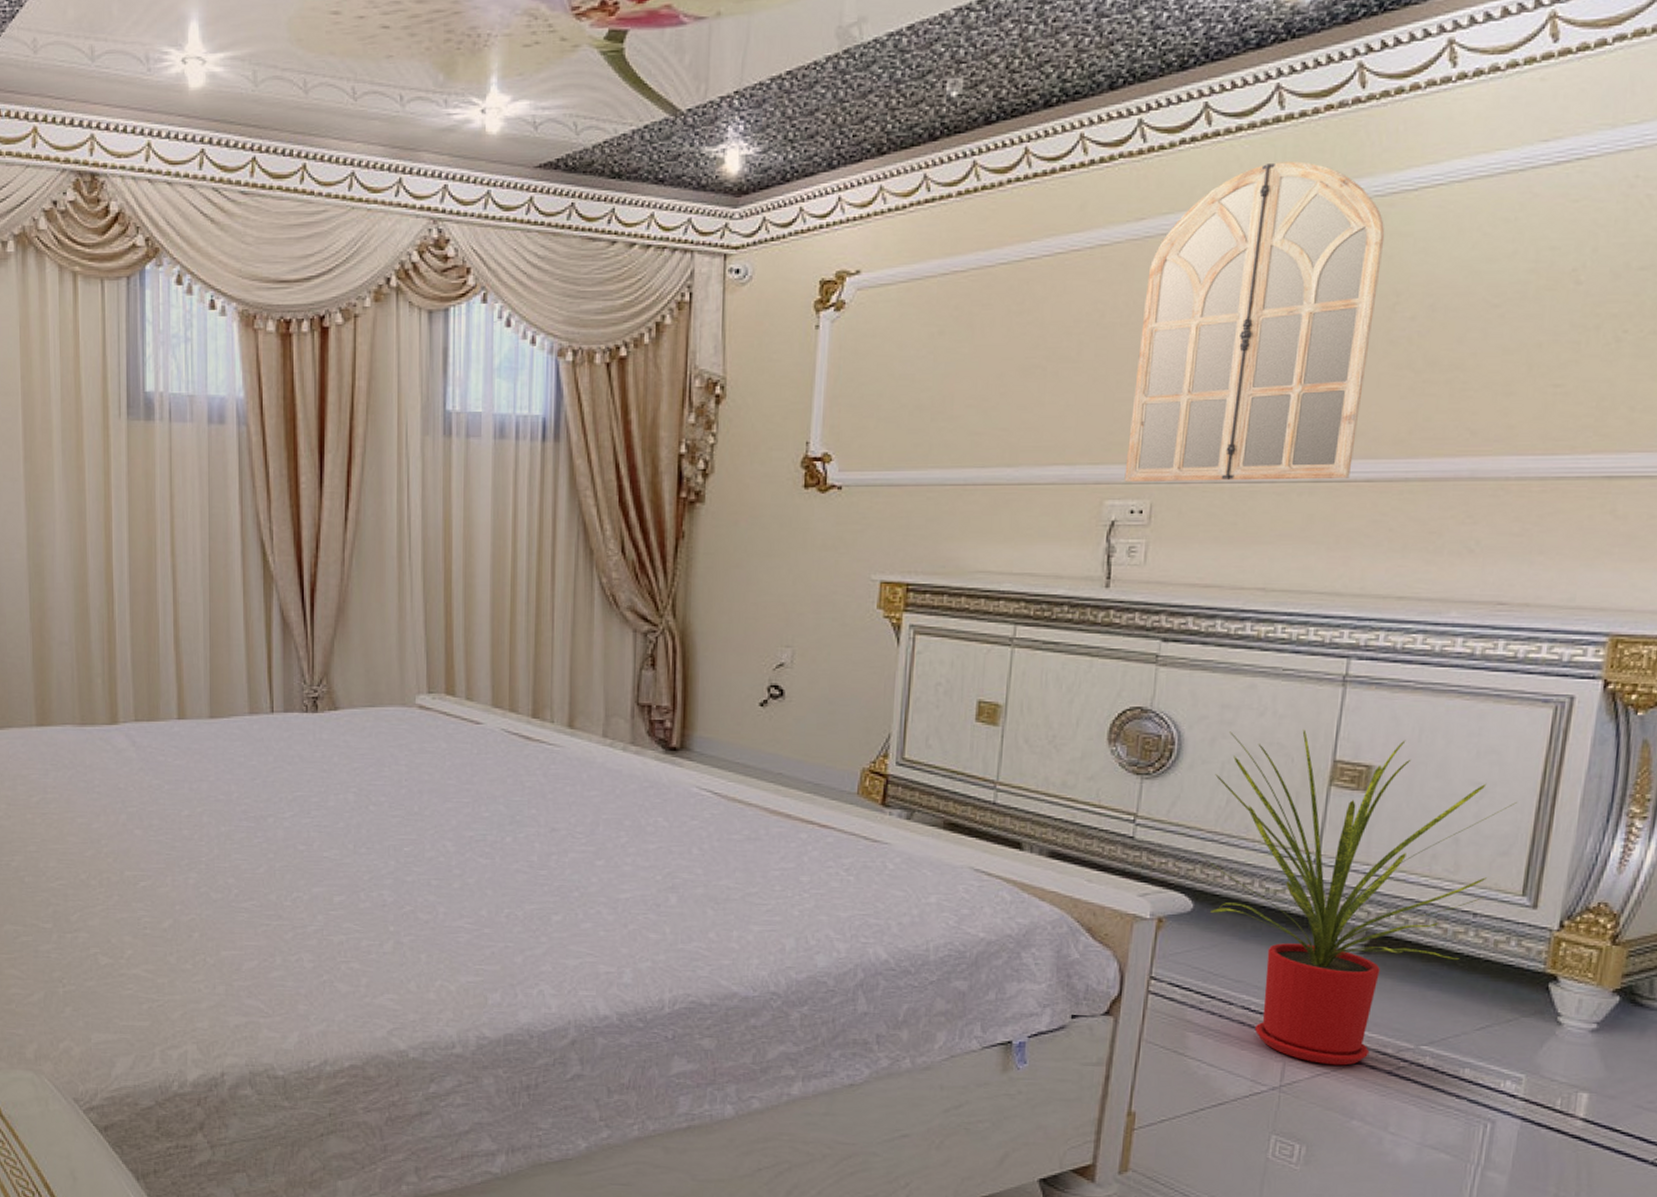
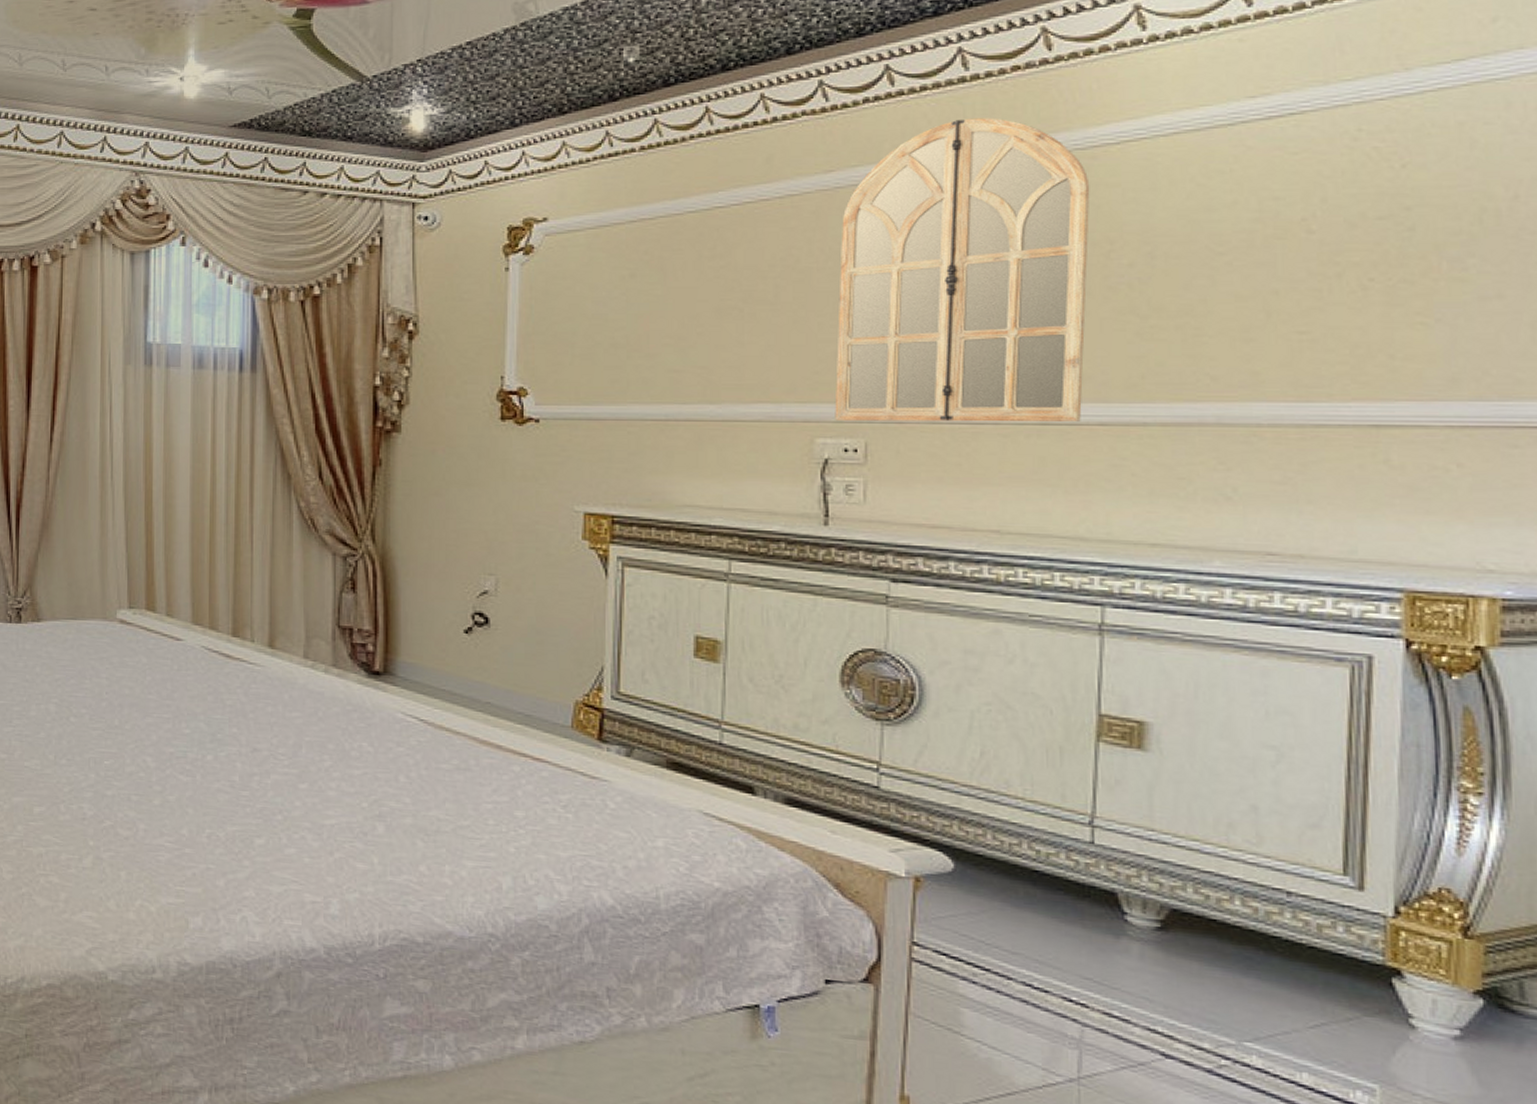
house plant: present [1198,729,1518,1066] -> none [953,678,1323,1059]

